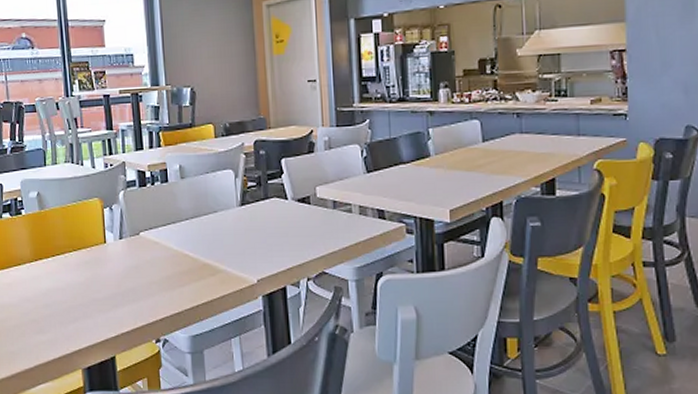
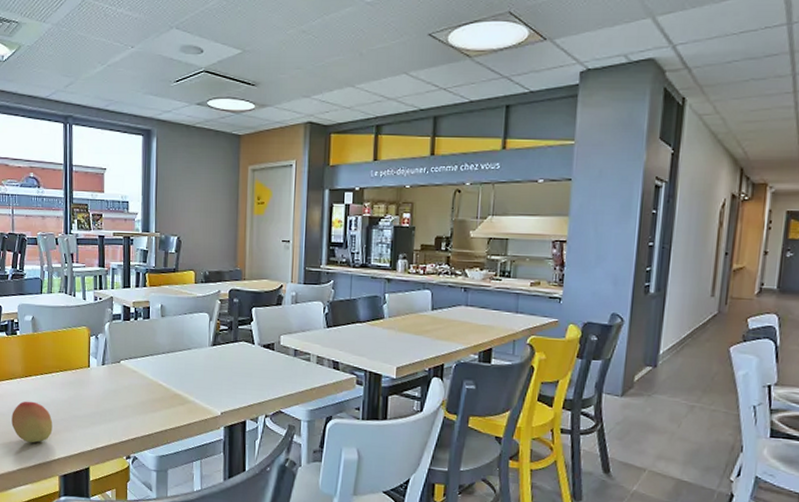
fruit: none [23,287,71,335] -> present [11,401,53,443]

